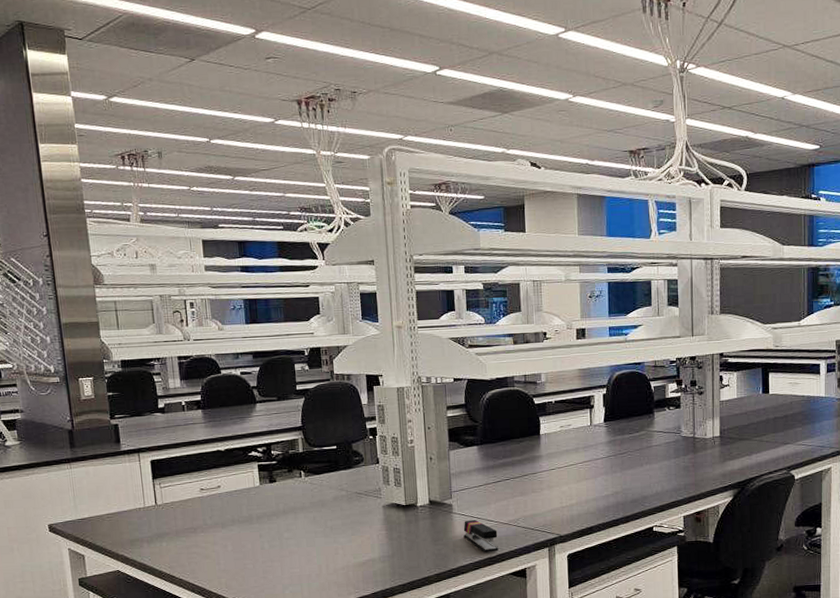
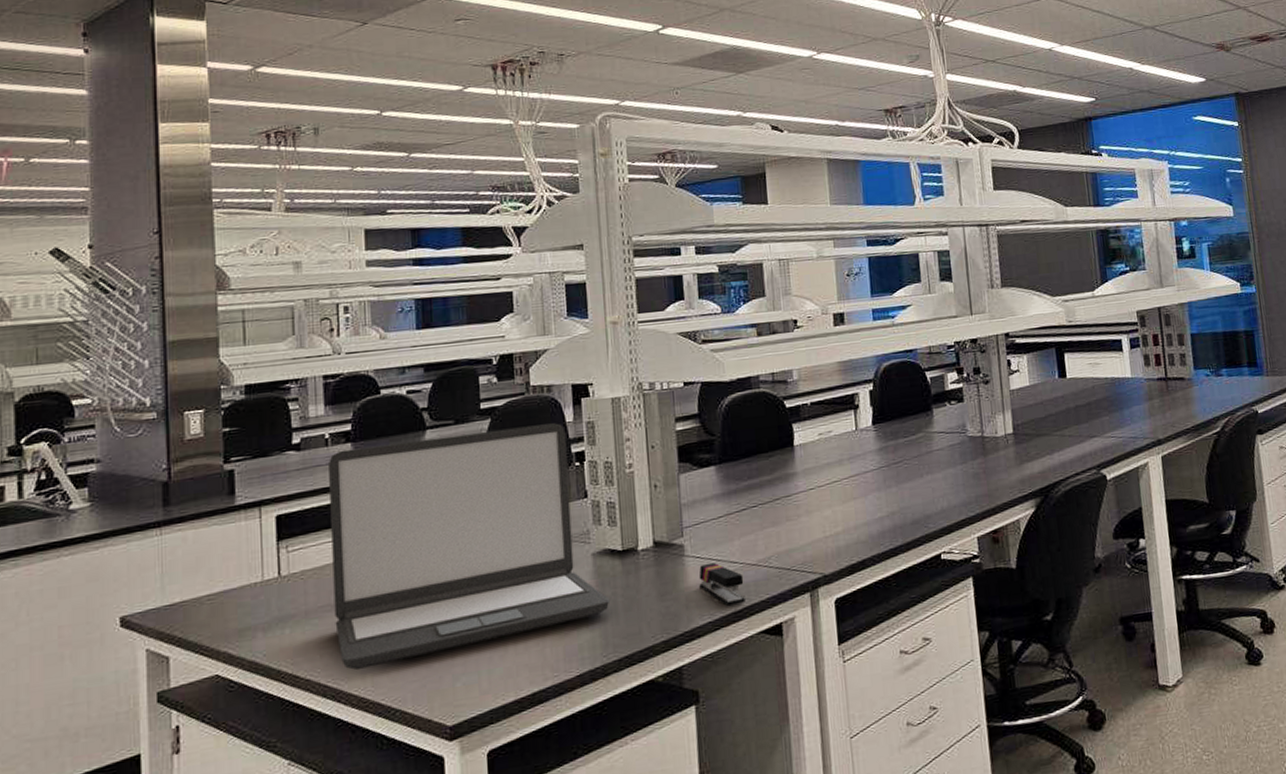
laptop: none [186,404,397,575] -> present [329,423,610,670]

